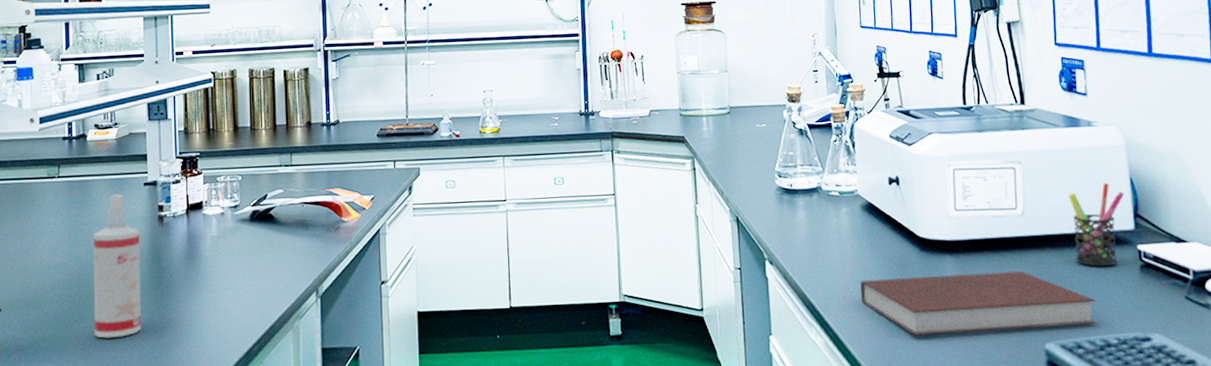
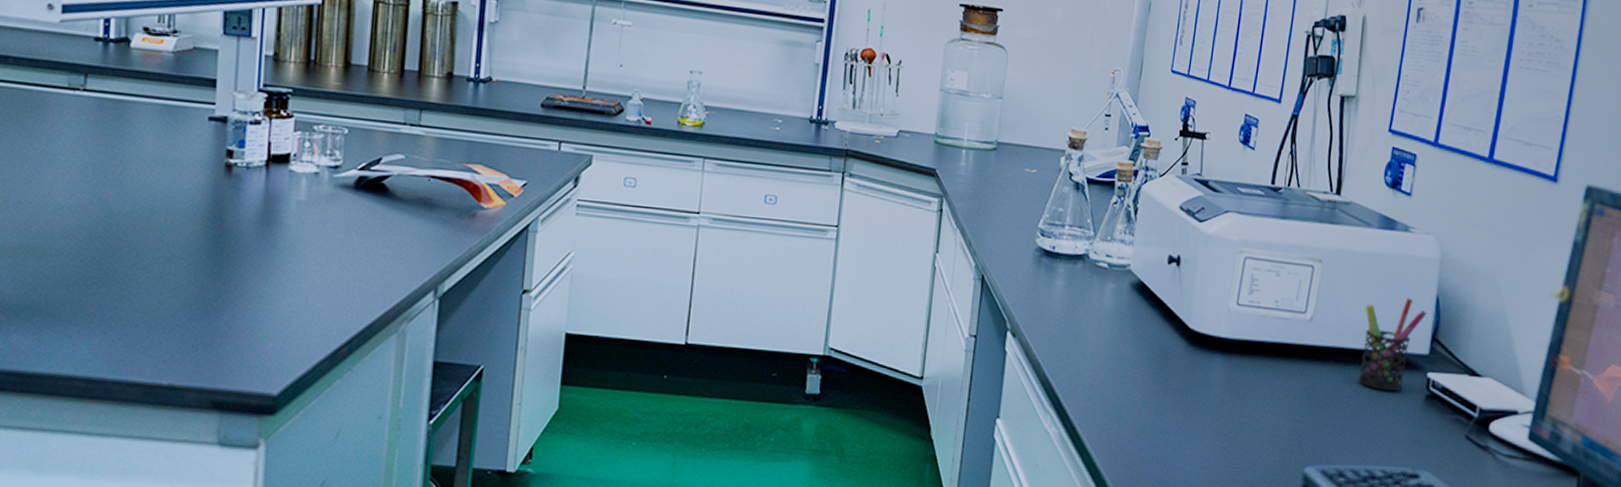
spray bottle: present [93,194,141,338] -> none [120,125,198,313]
notebook: present [859,270,1098,335] -> none [1109,369,1370,453]

